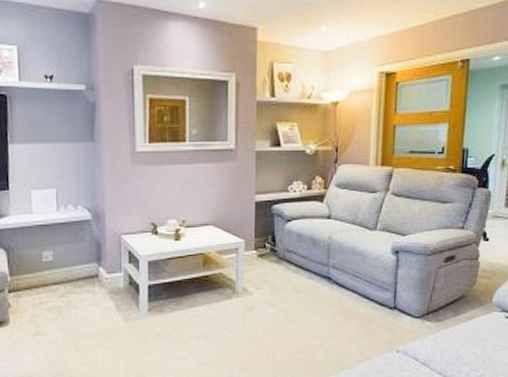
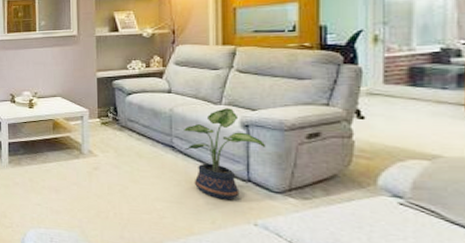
potted plant: none [340,234,412,330] -> present [184,108,266,200]

